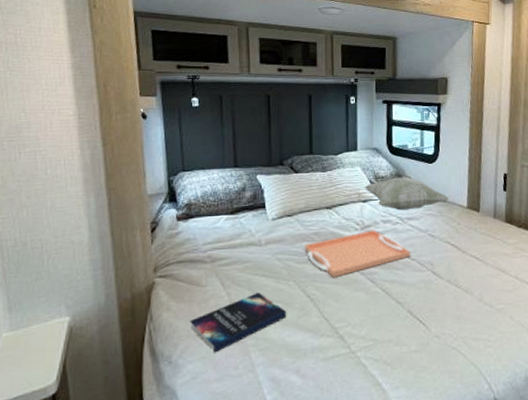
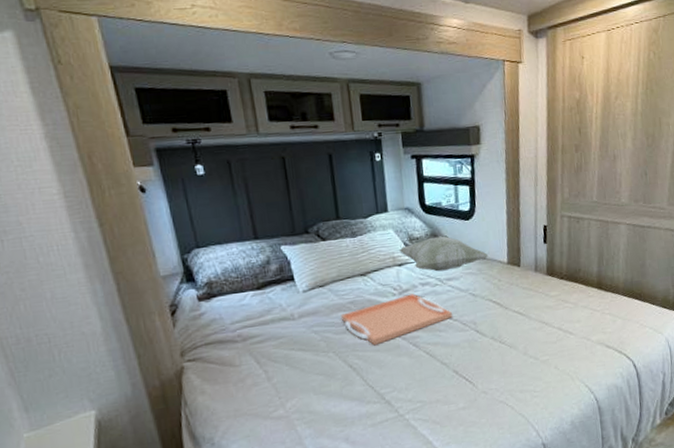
hardback book: present [189,292,287,353] -> none [227,367,330,431]

